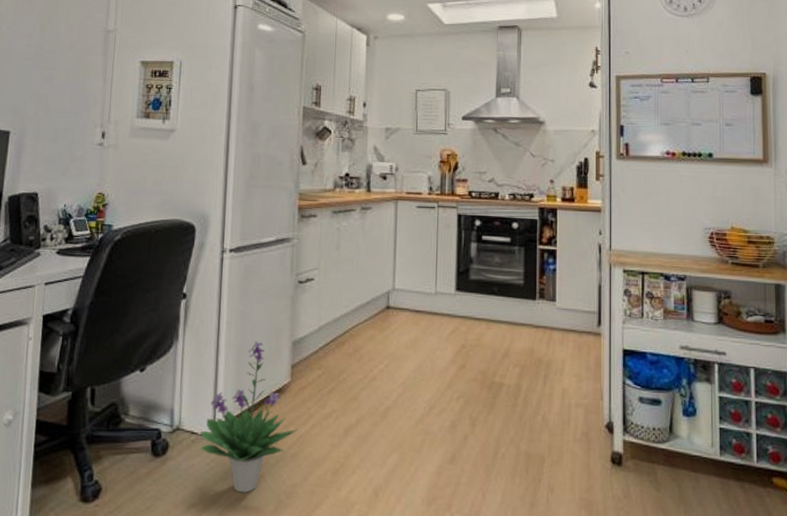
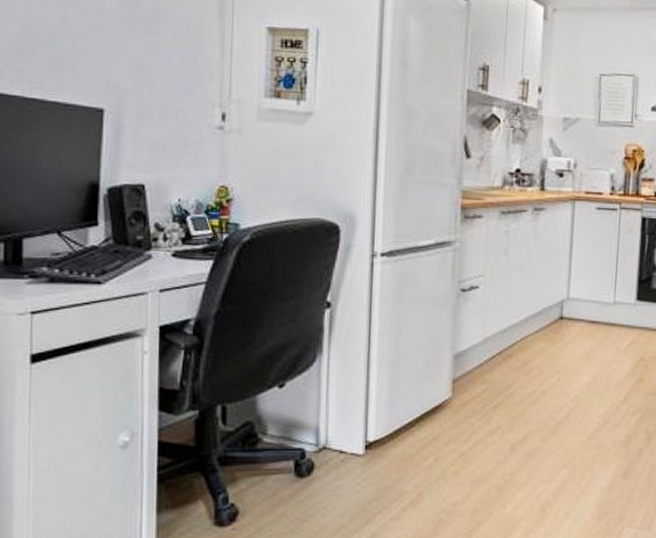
potted plant: present [199,341,298,493] -> none [349,354,460,512]

